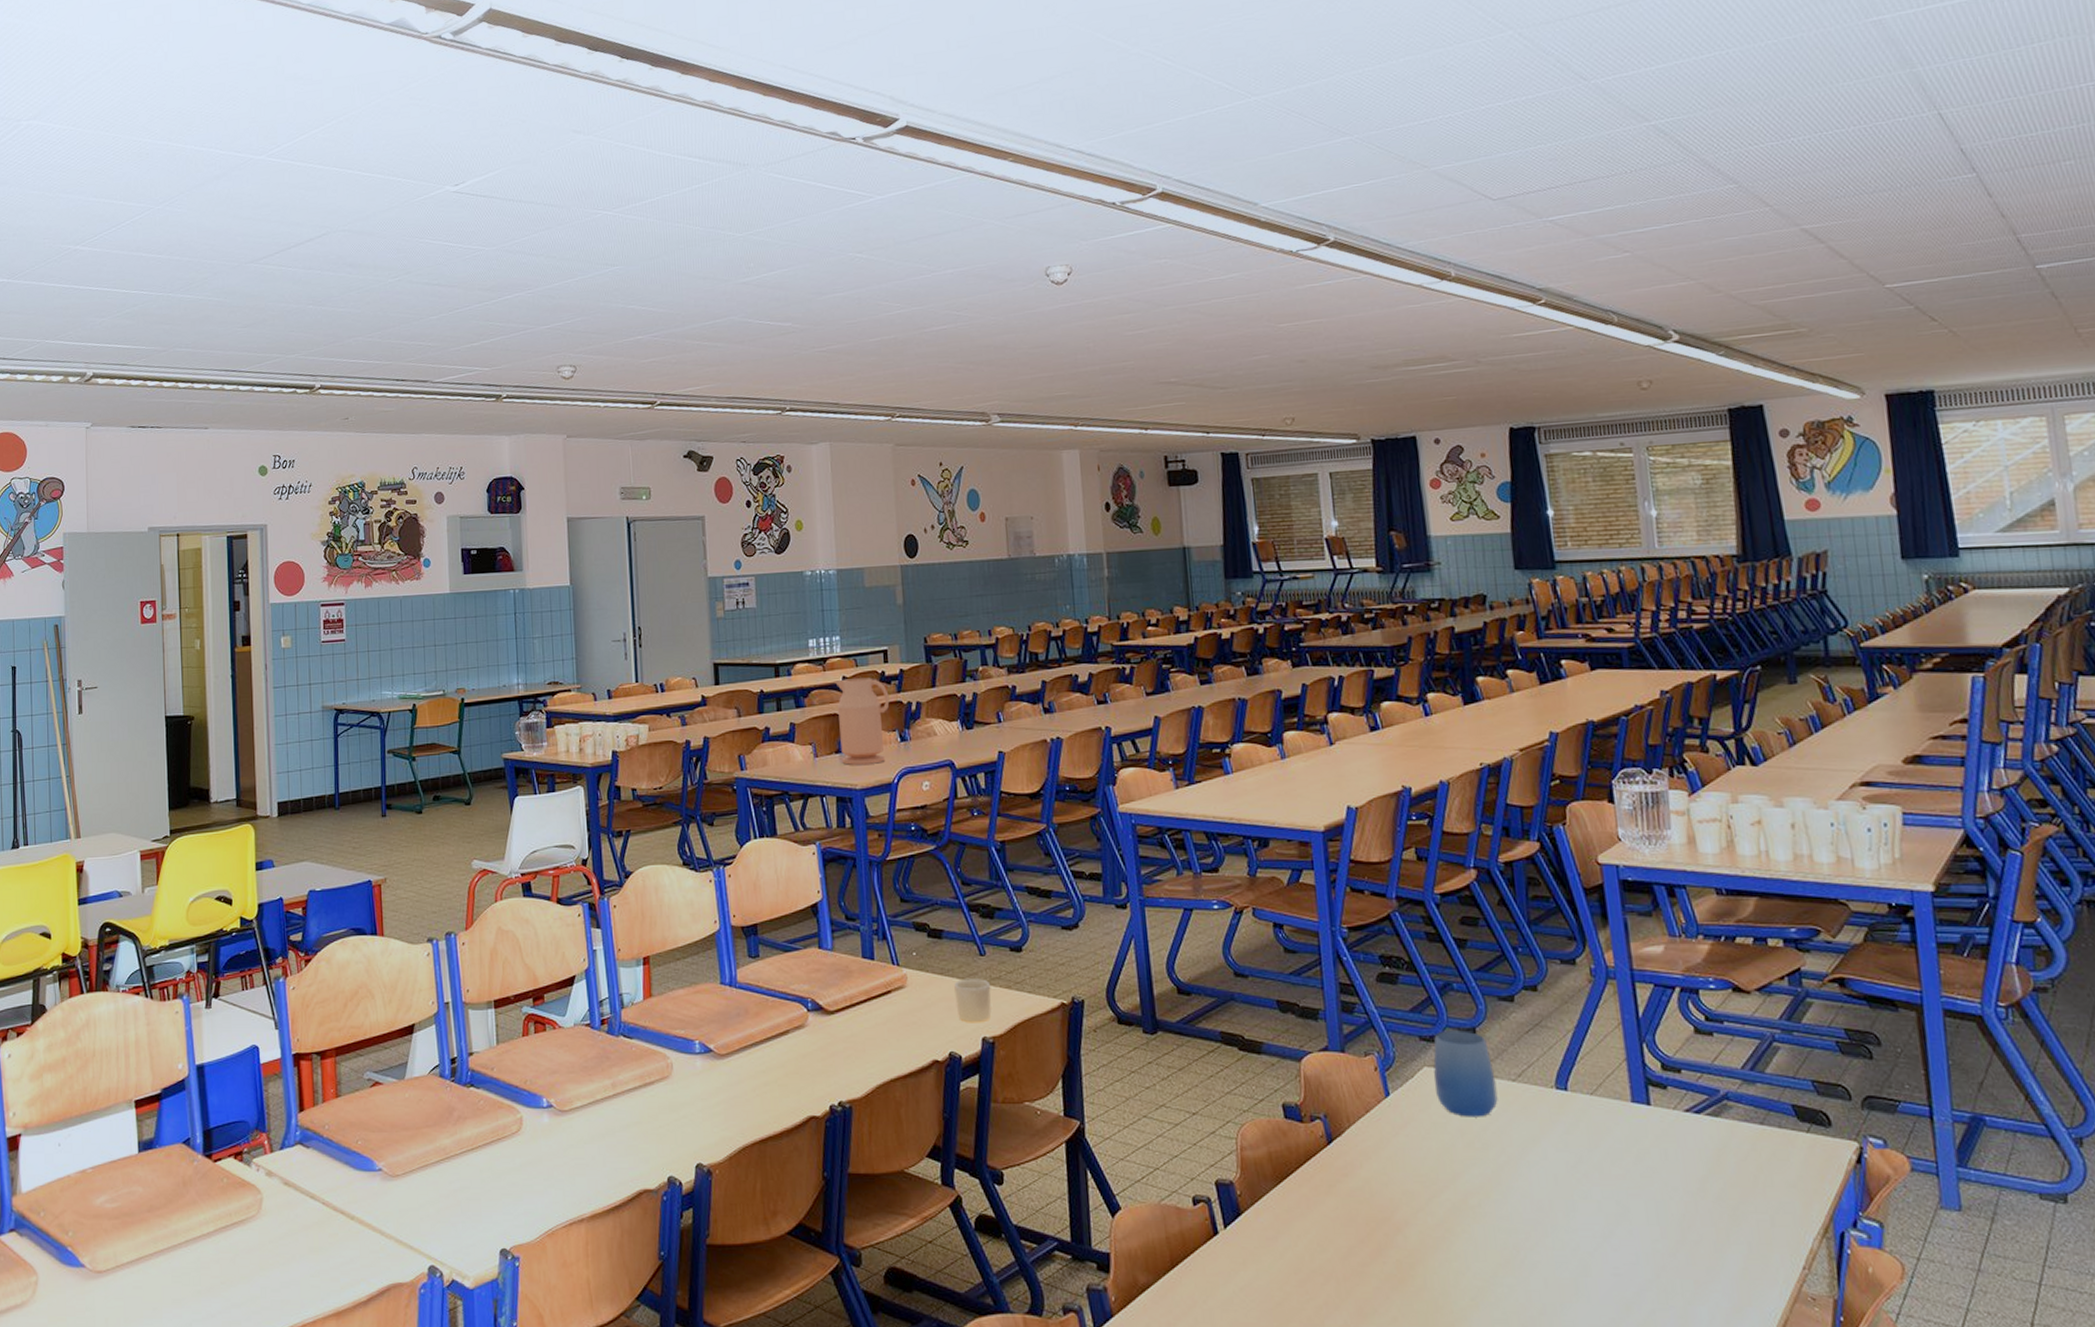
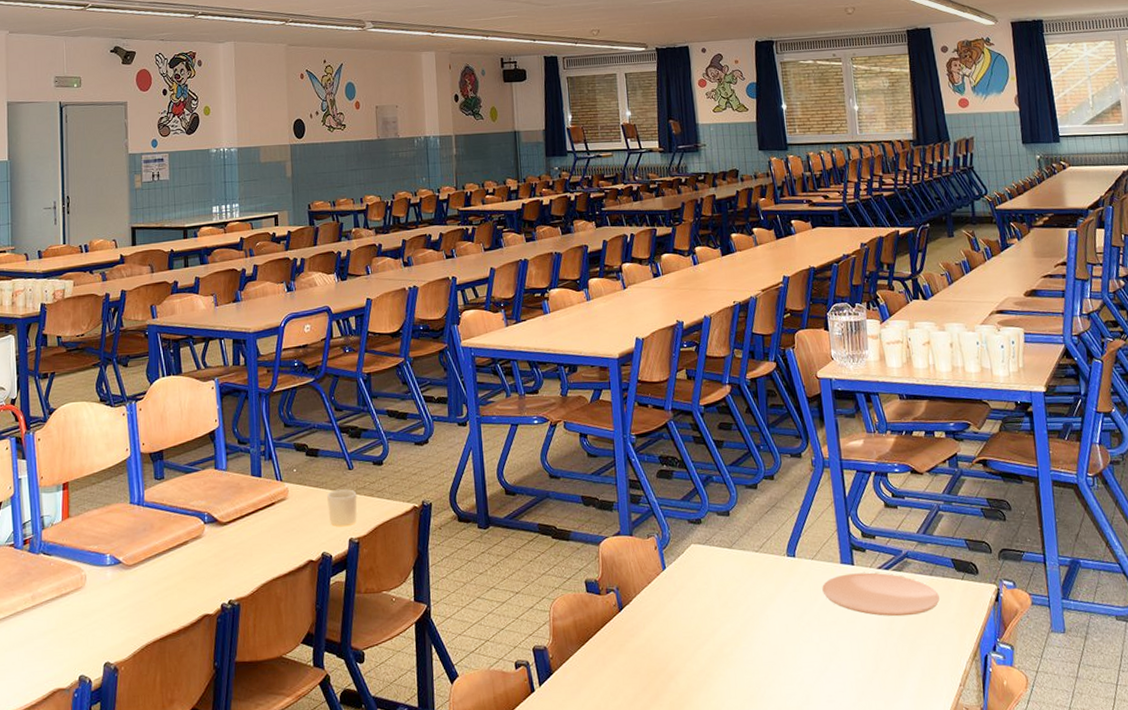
water jug: present [835,677,890,765] -> none [234,238,279,312]
cup: present [1433,1030,1498,1117] -> none [698,513,745,583]
plate: none [1605,1116,1774,1175] -> present [822,572,940,617]

